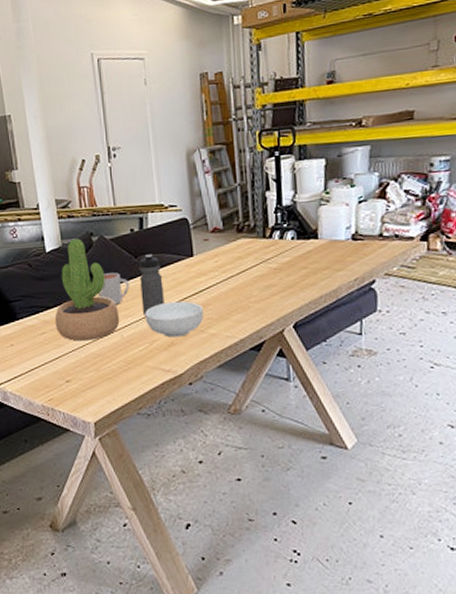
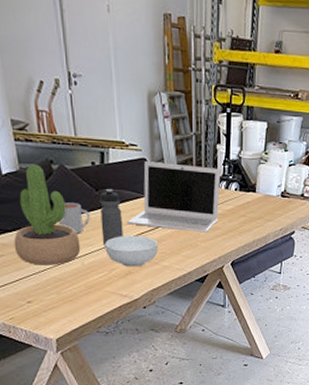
laptop: none [168,217,273,292] -> present [127,161,221,233]

